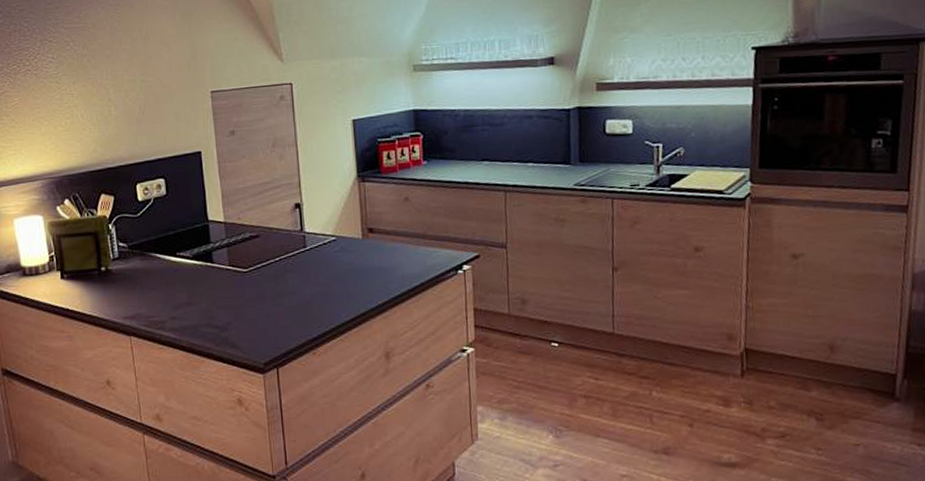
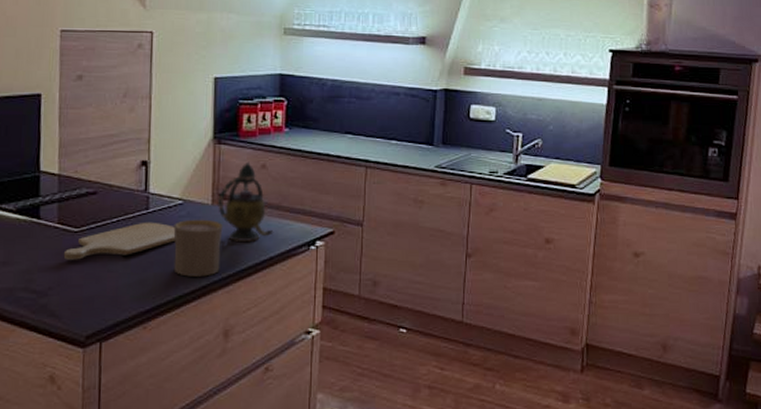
chopping board: none [236,258,333,297] -> present [63,222,176,260]
cup: none [330,252,376,306] -> present [173,219,223,277]
teapot: none [367,196,422,271] -> present [218,161,274,241]

